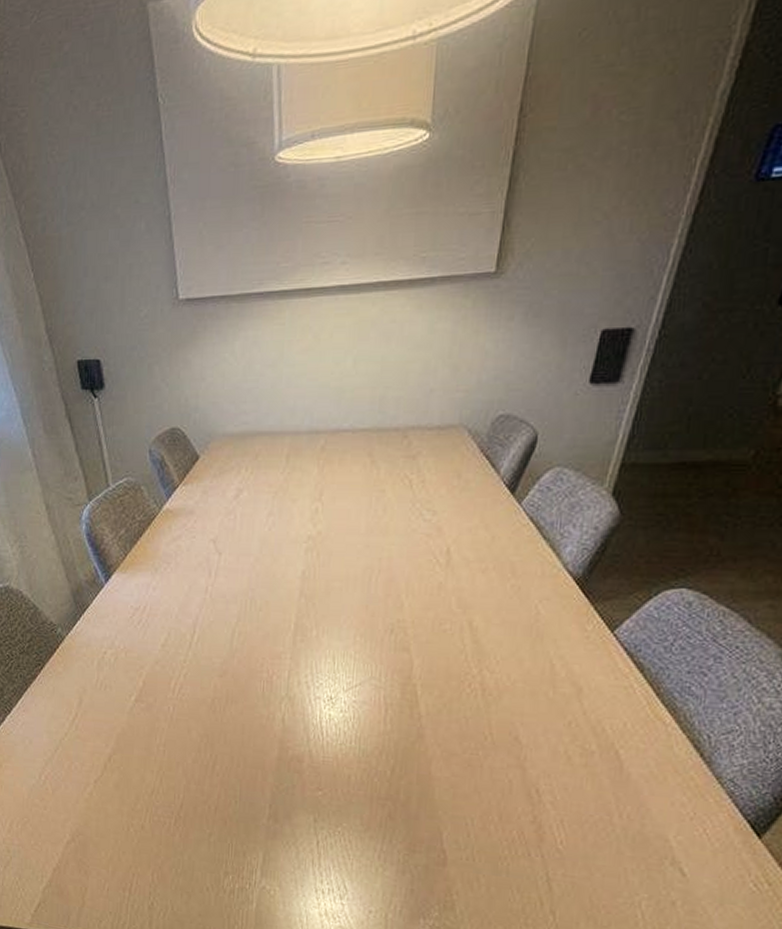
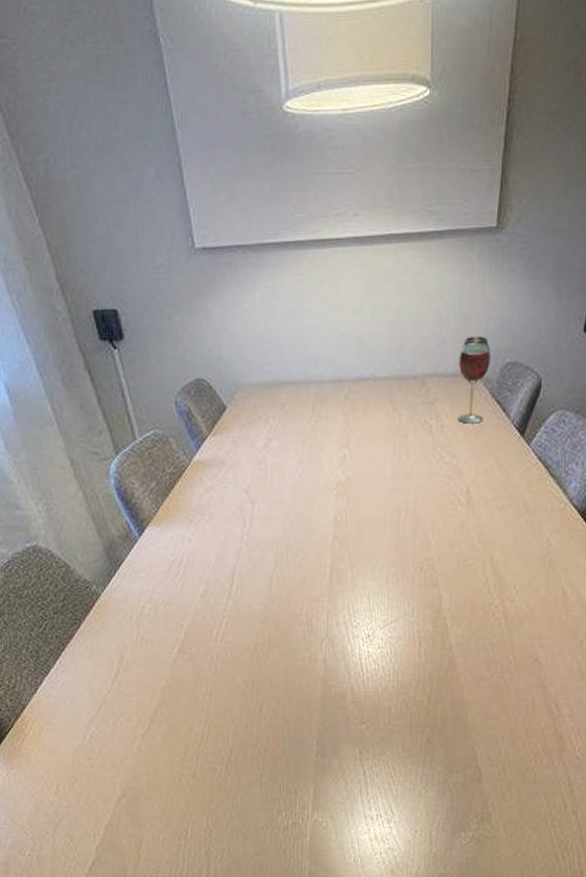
wineglass: none [440,387,482,479] -> present [457,337,490,424]

